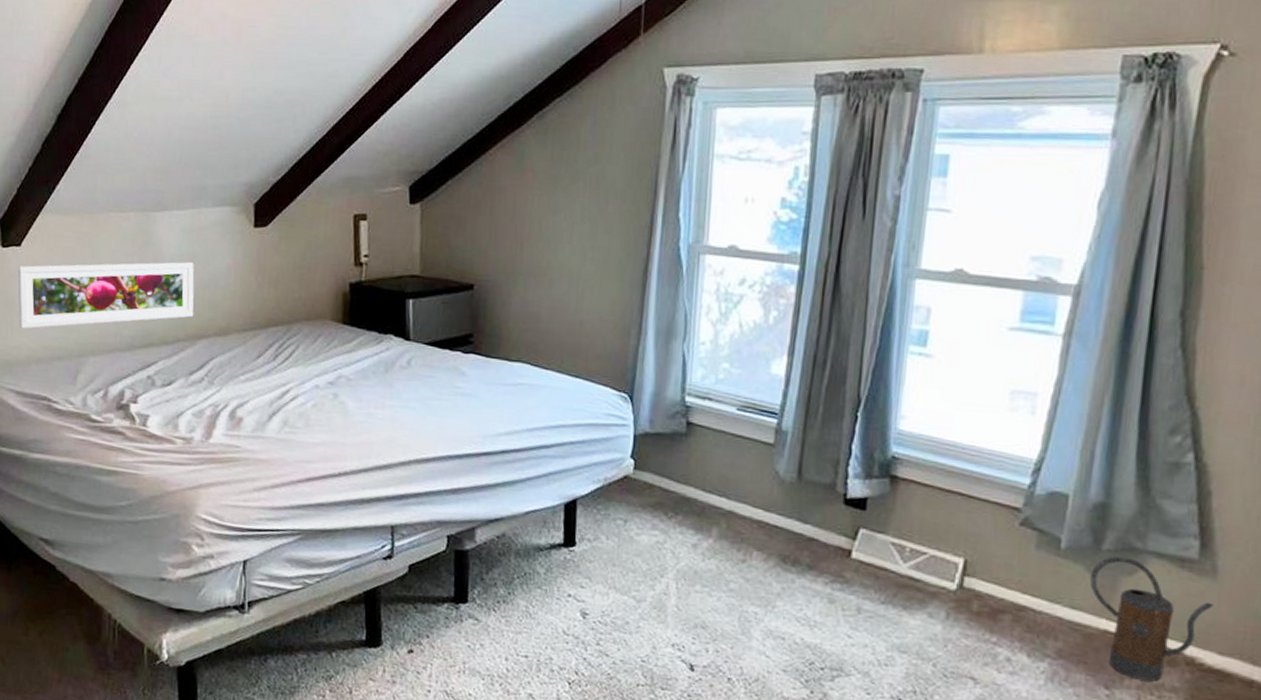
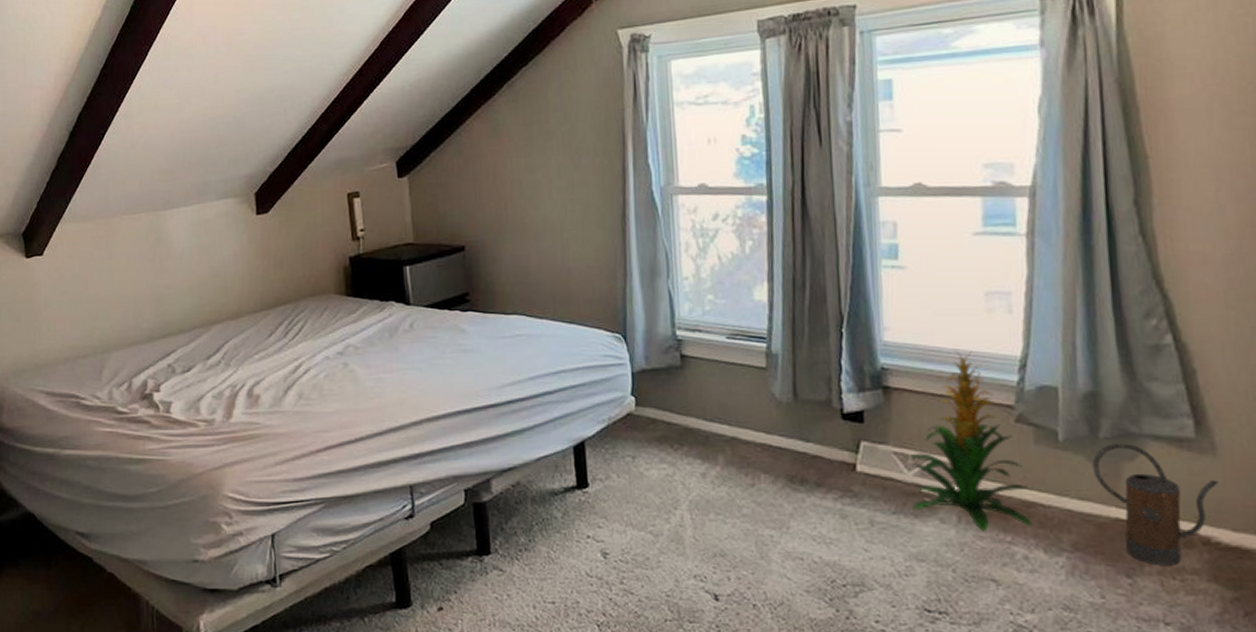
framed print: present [17,262,194,329] -> none [42,254,207,332]
indoor plant: none [902,447,1023,631] -> present [906,350,1033,531]

